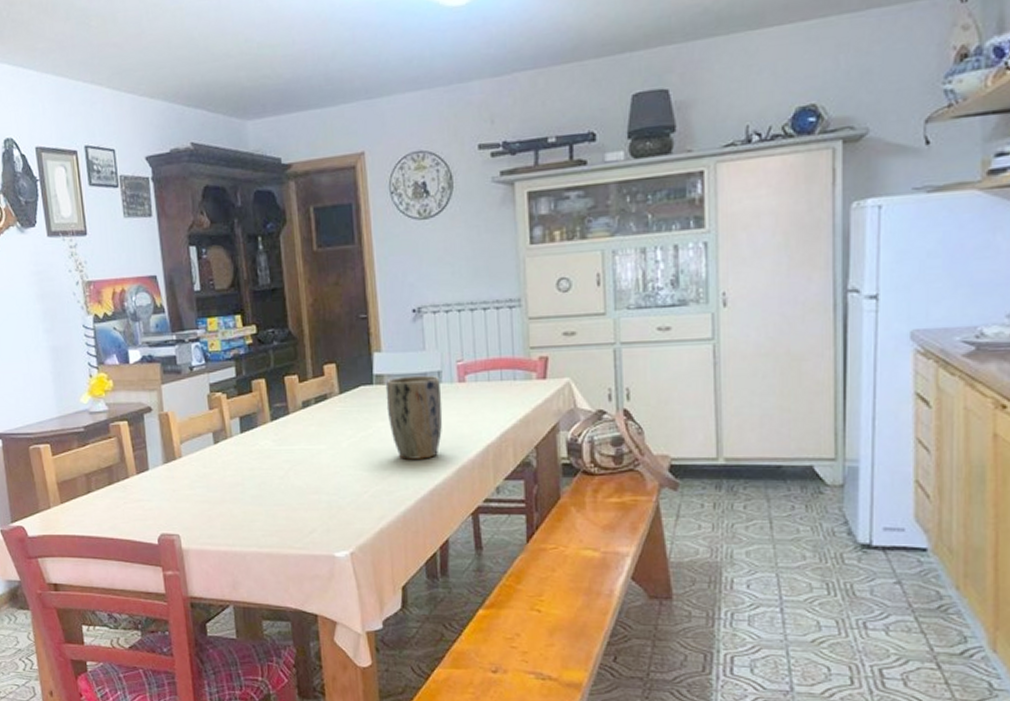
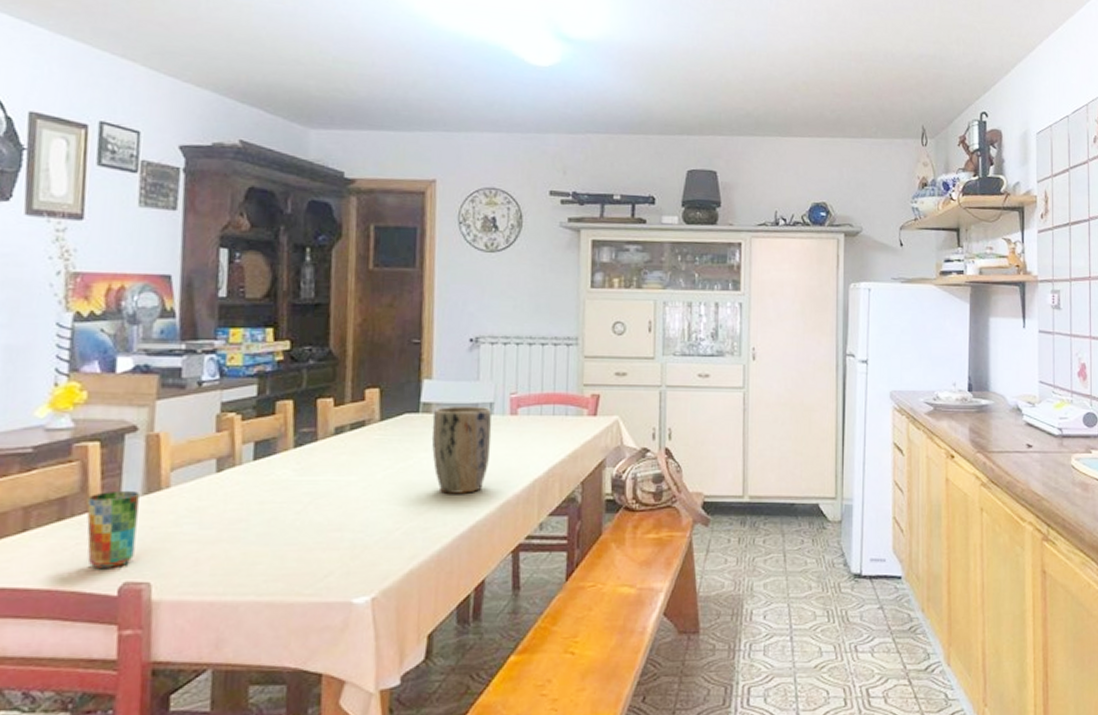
cup: none [126,461,165,522] -> present [86,491,140,568]

